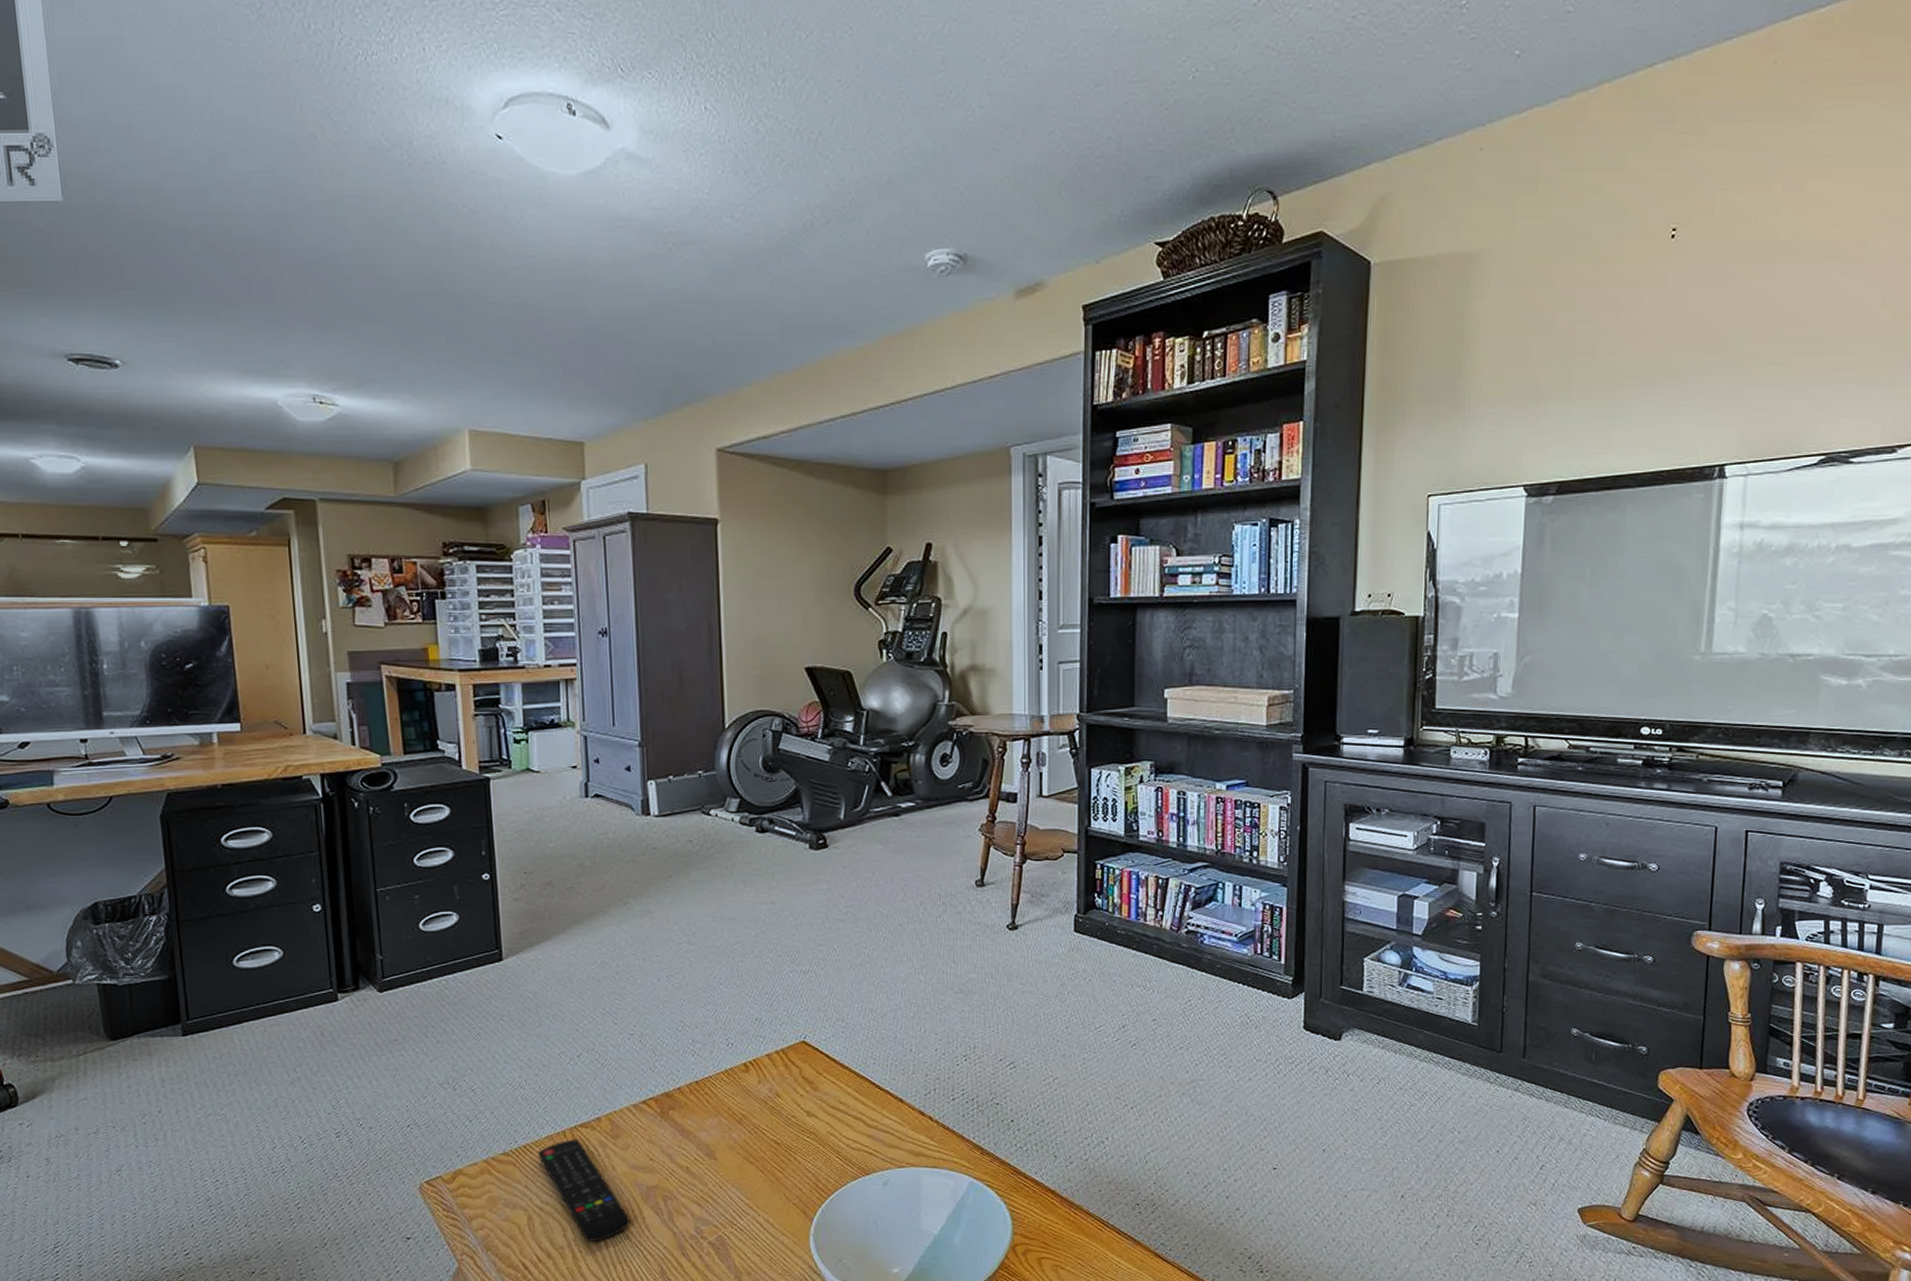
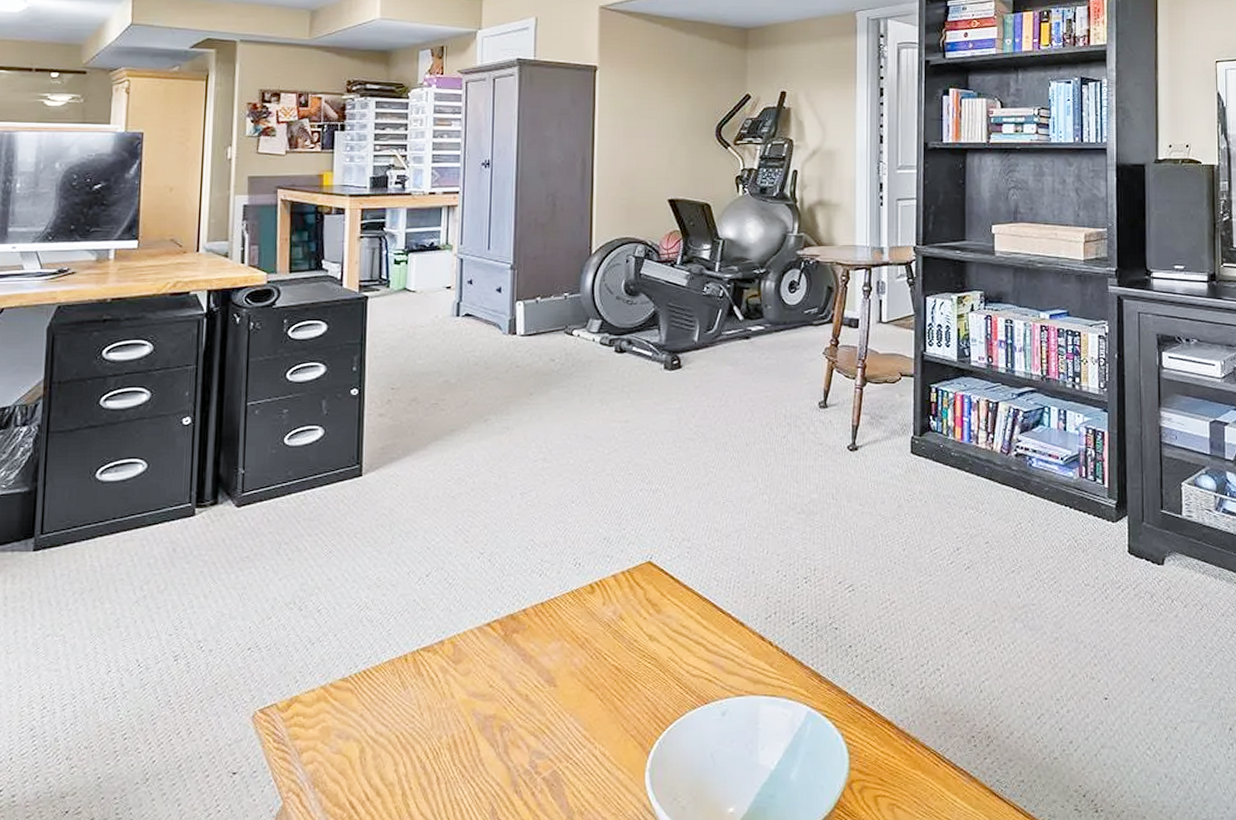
remote control: present [537,1139,631,1241] -> none [377,663,465,777]

